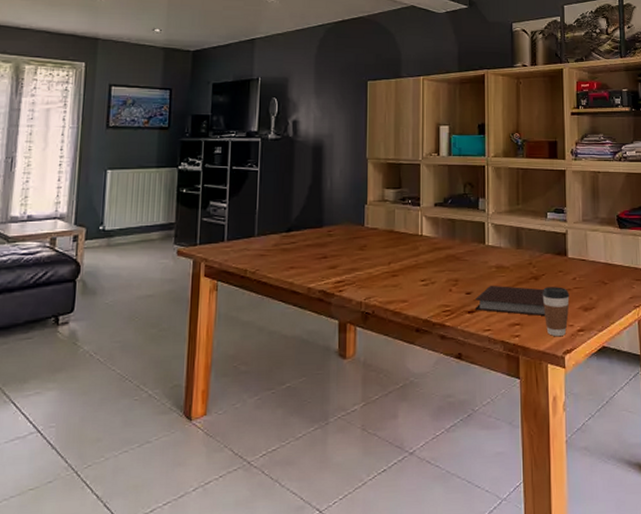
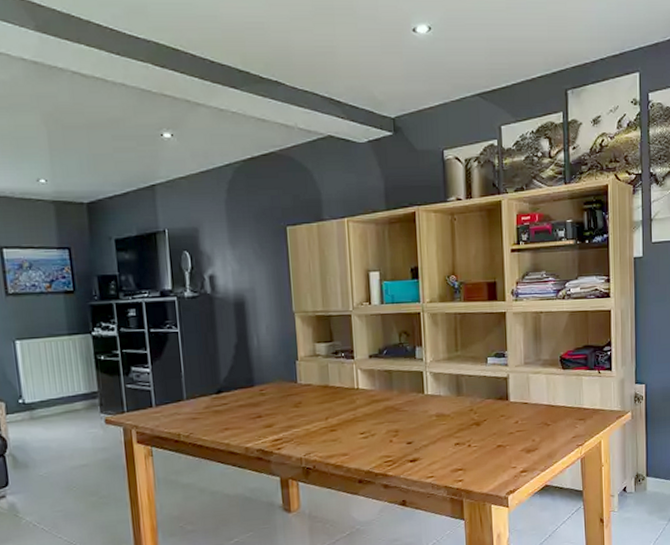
notebook: present [474,285,546,316] -> none [416,433,488,461]
coffee cup: present [542,287,570,337] -> none [484,431,512,479]

